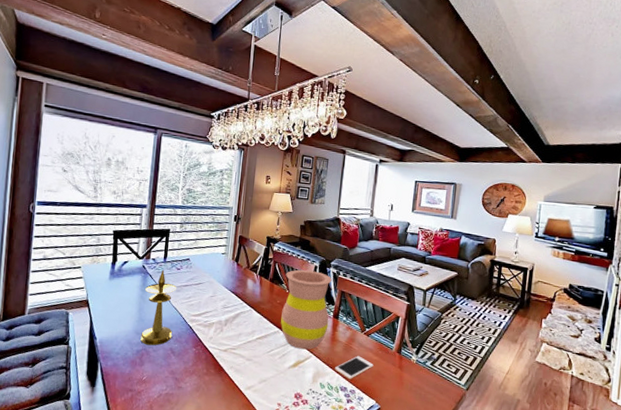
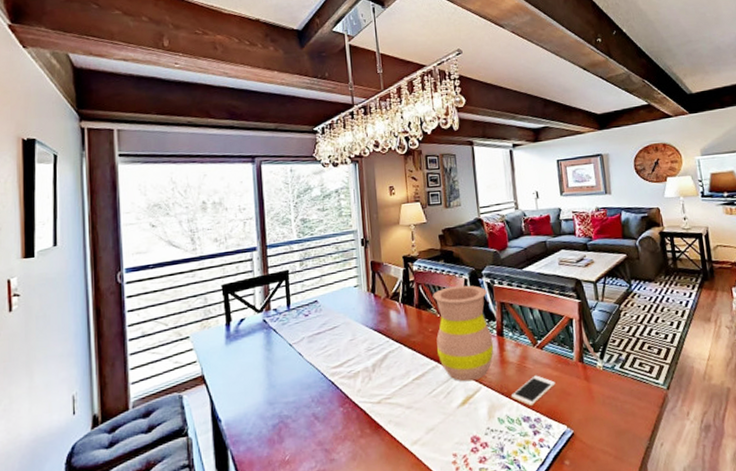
candlestick: present [140,269,177,346] -> none [271,319,313,416]

